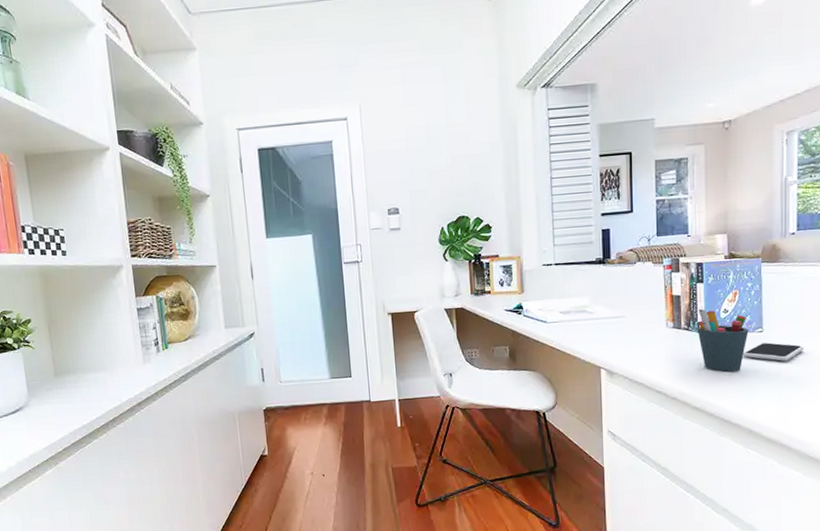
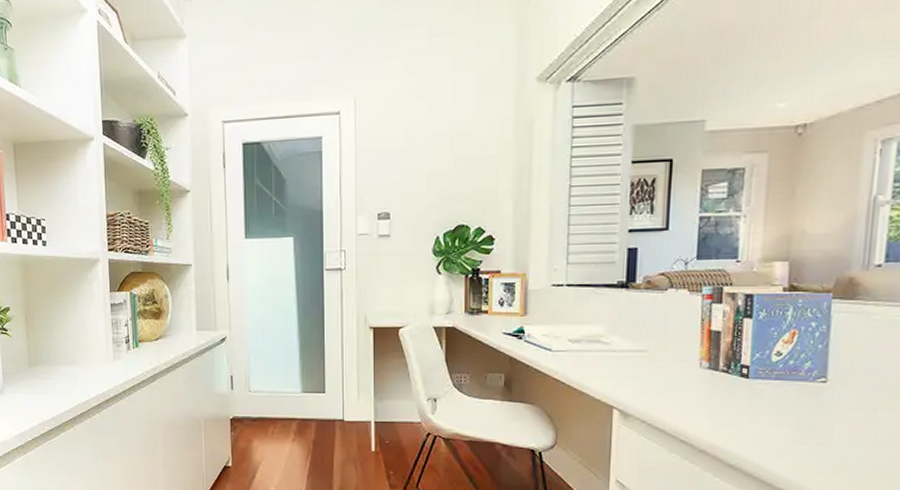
pen holder: present [697,308,749,372] -> none [739,348,808,426]
smartphone: present [742,342,805,361] -> none [797,396,882,420]

